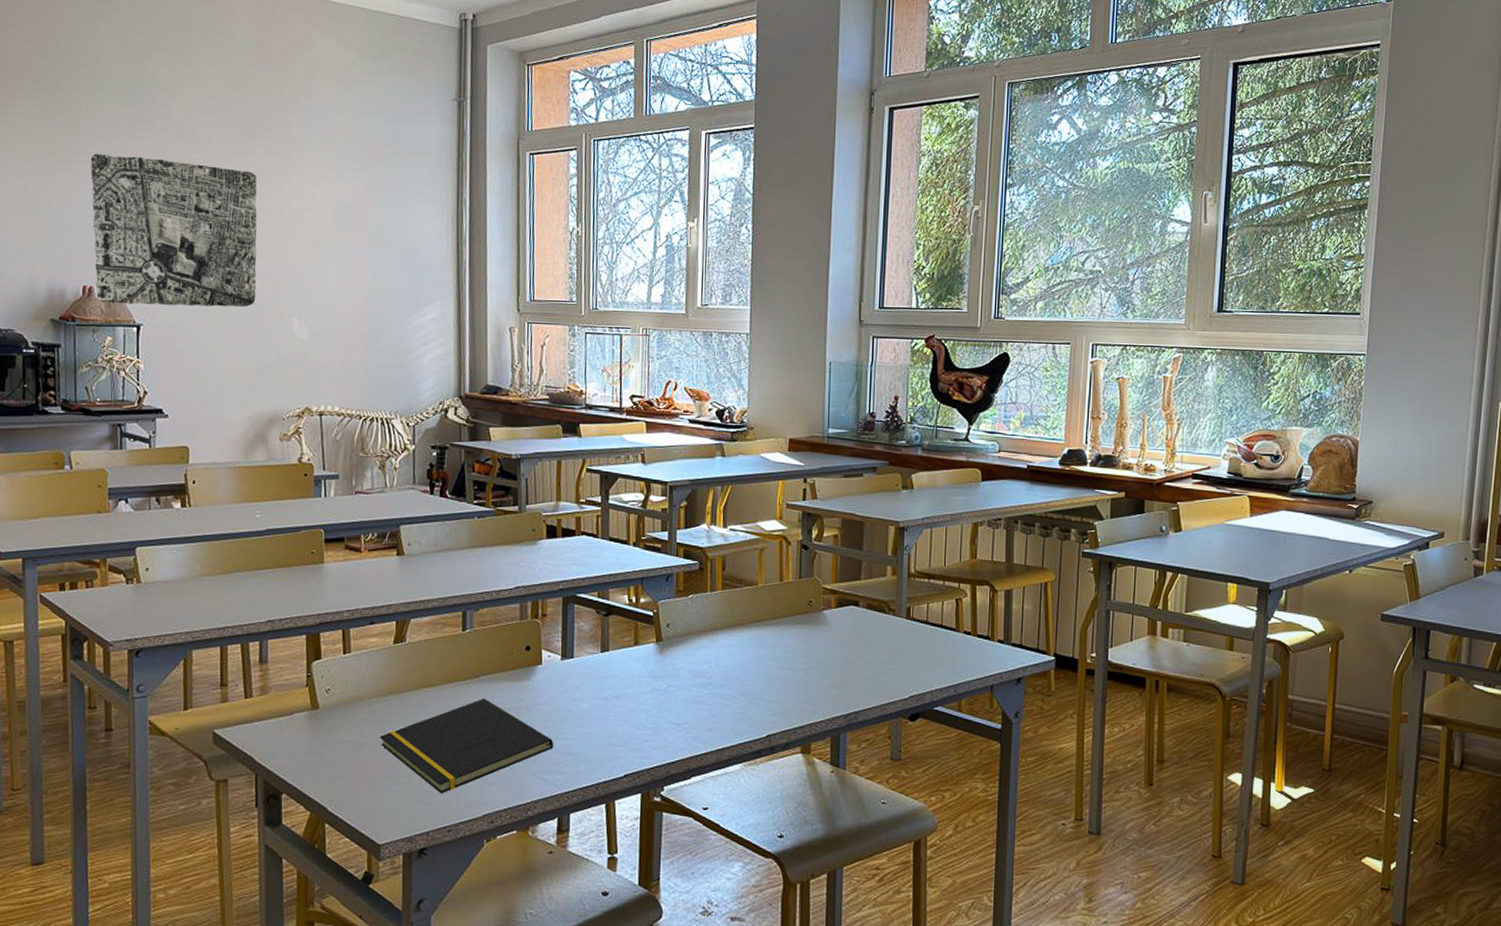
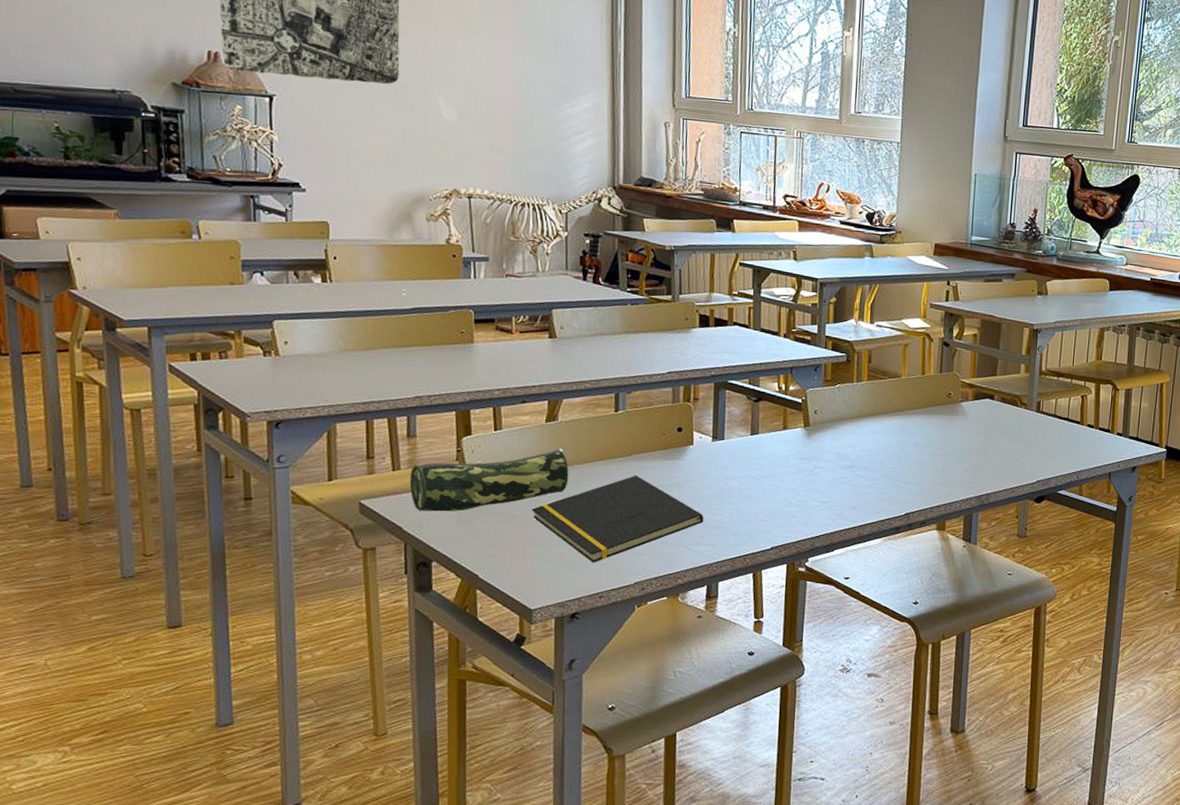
pencil case: none [261,670,417,741] -> present [409,447,569,512]

